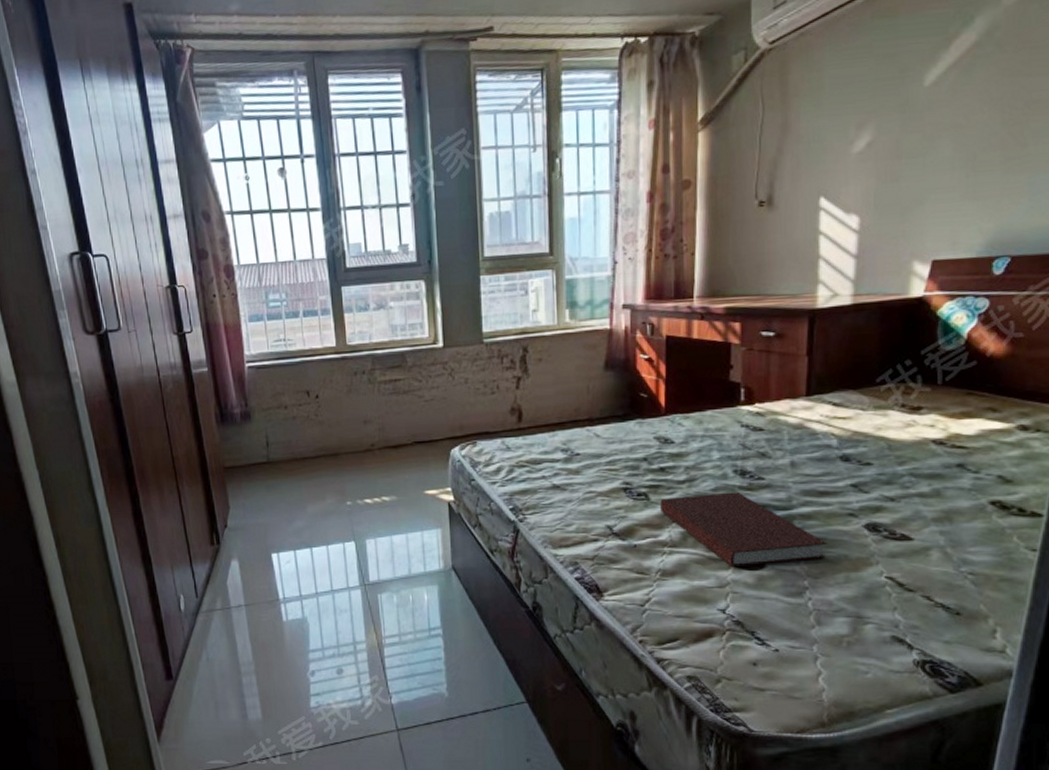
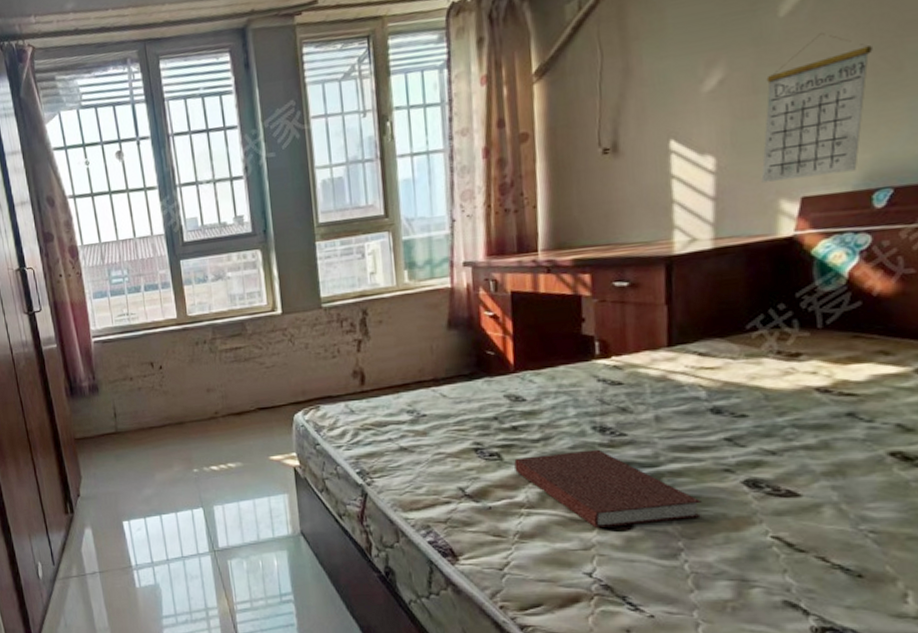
calendar: none [898,105,1002,244] -> present [761,33,873,183]

